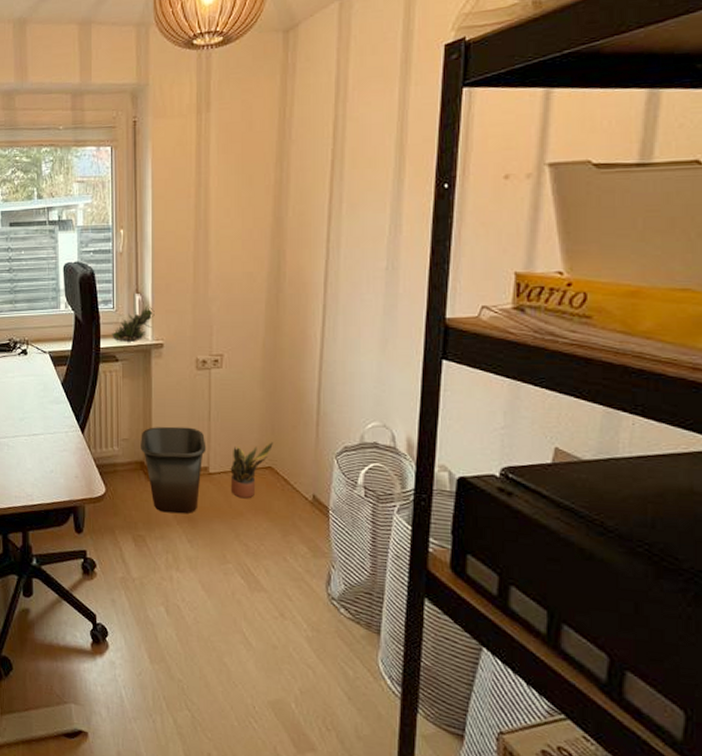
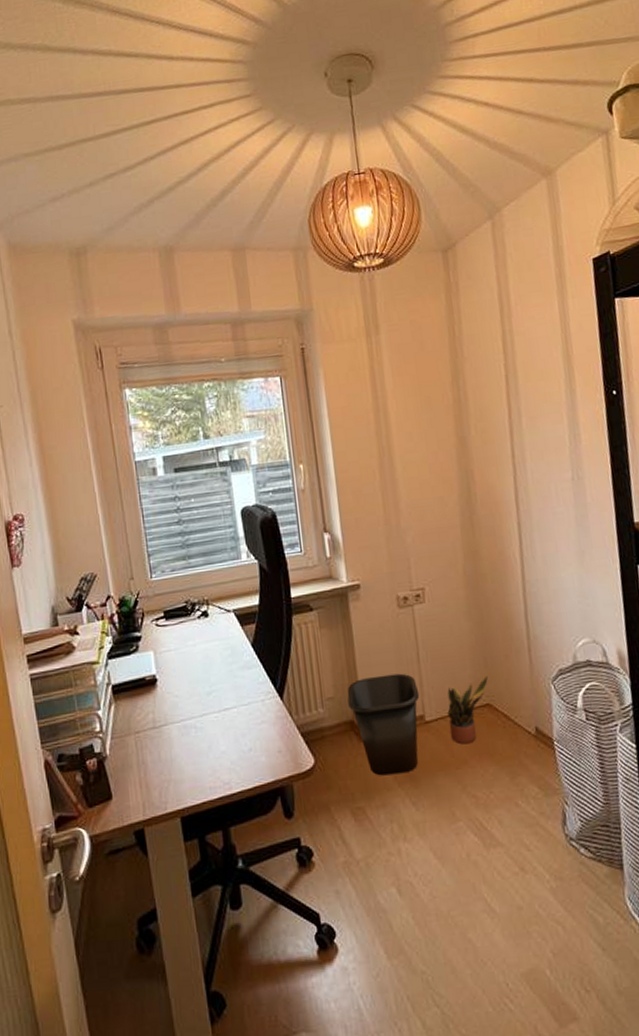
succulent plant: present [112,305,155,343] -> none [302,544,347,589]

